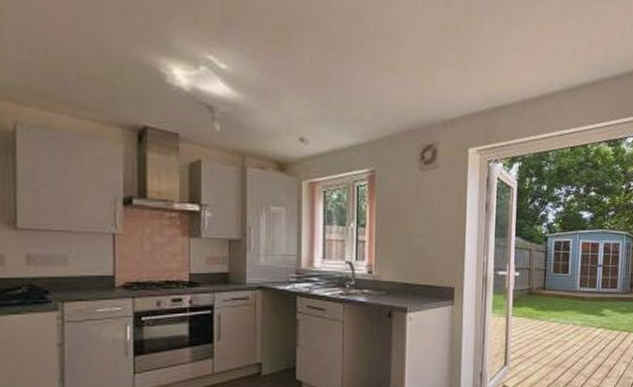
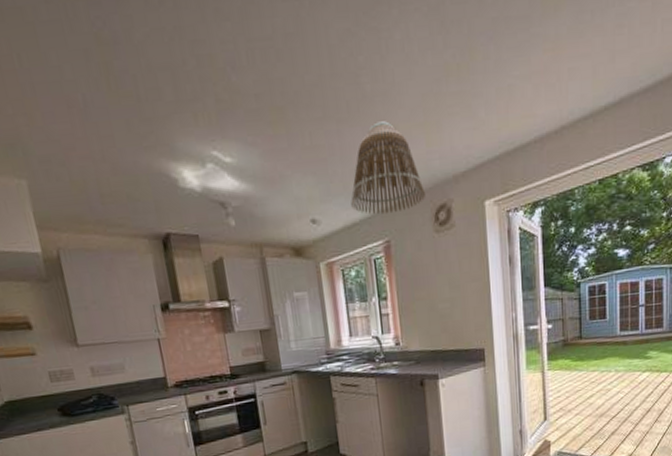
lamp shade: none [342,59,414,145] -> present [351,121,425,215]

